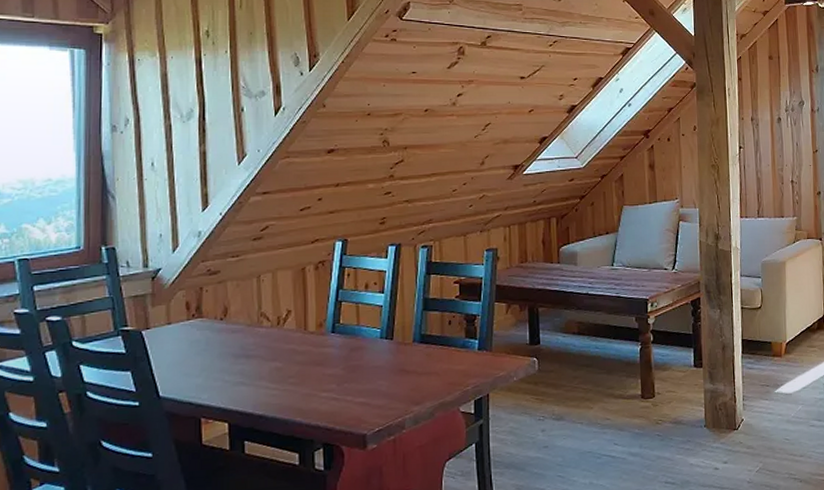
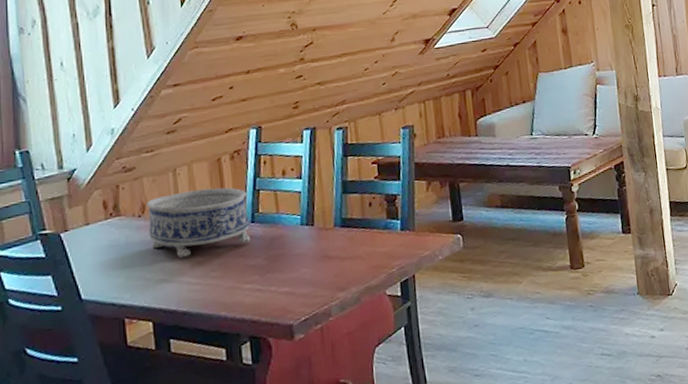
decorative bowl: none [229,296,329,362] -> present [146,187,250,258]

